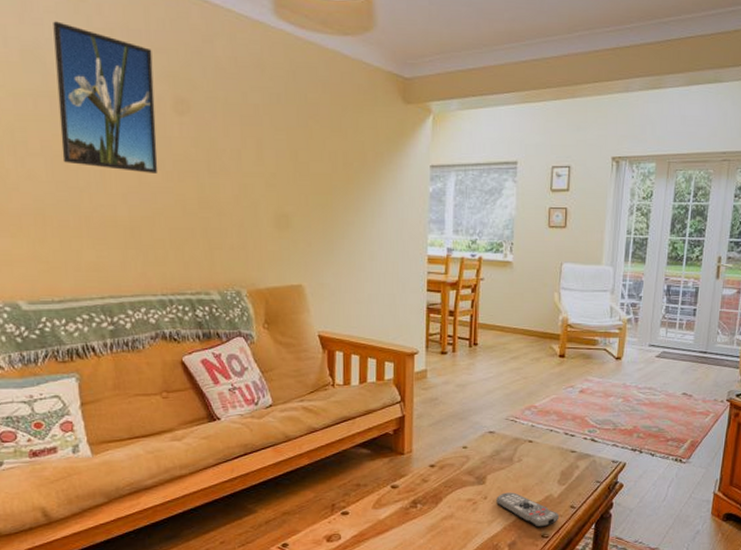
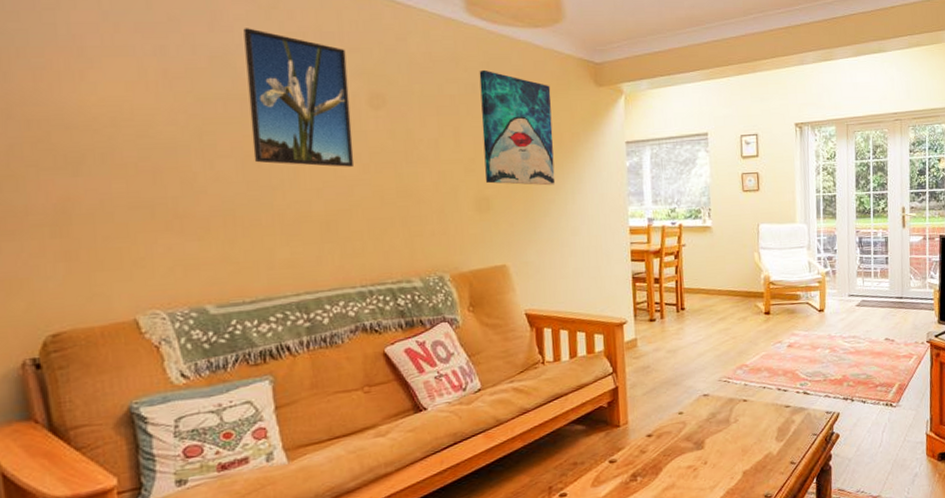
wall art: none [284,78,357,207] -> present [479,69,556,186]
remote control: present [496,492,560,527] -> none [716,454,781,488]

